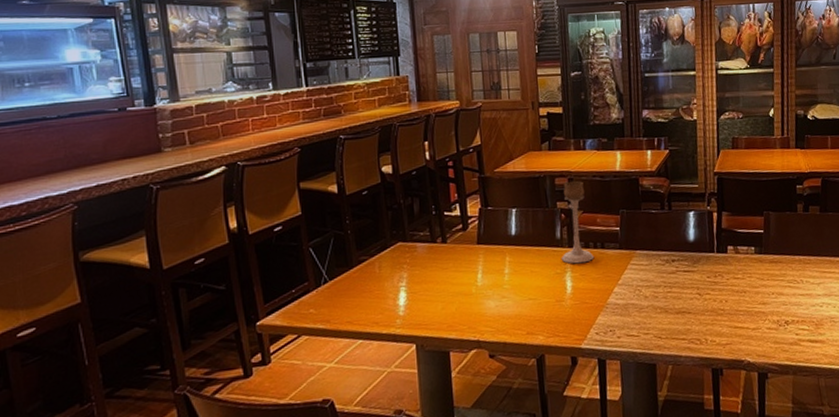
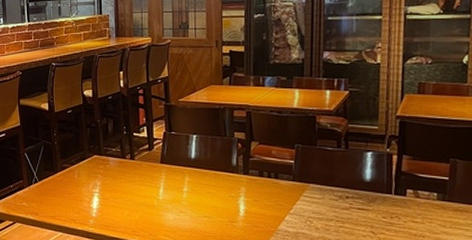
candle holder: present [562,180,595,264] -> none [237,114,268,190]

